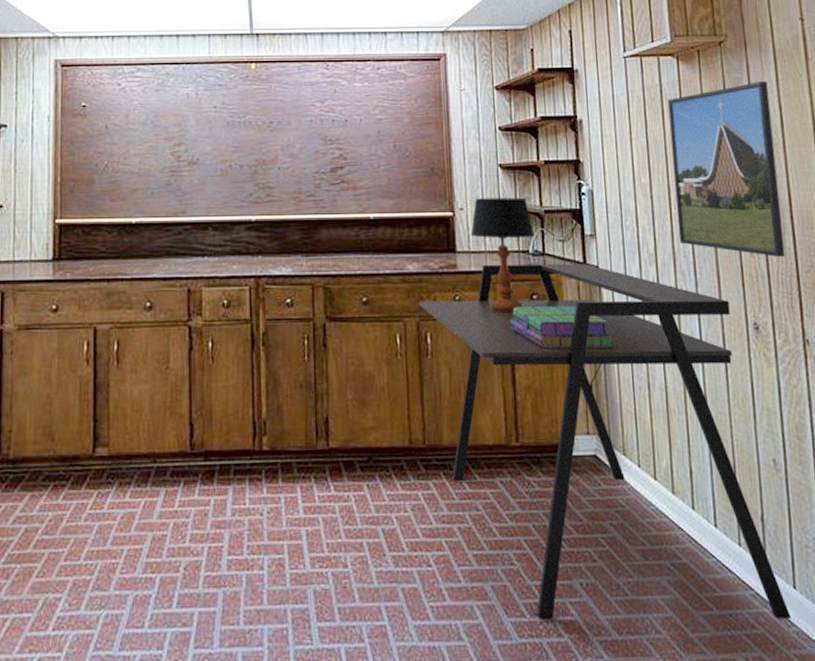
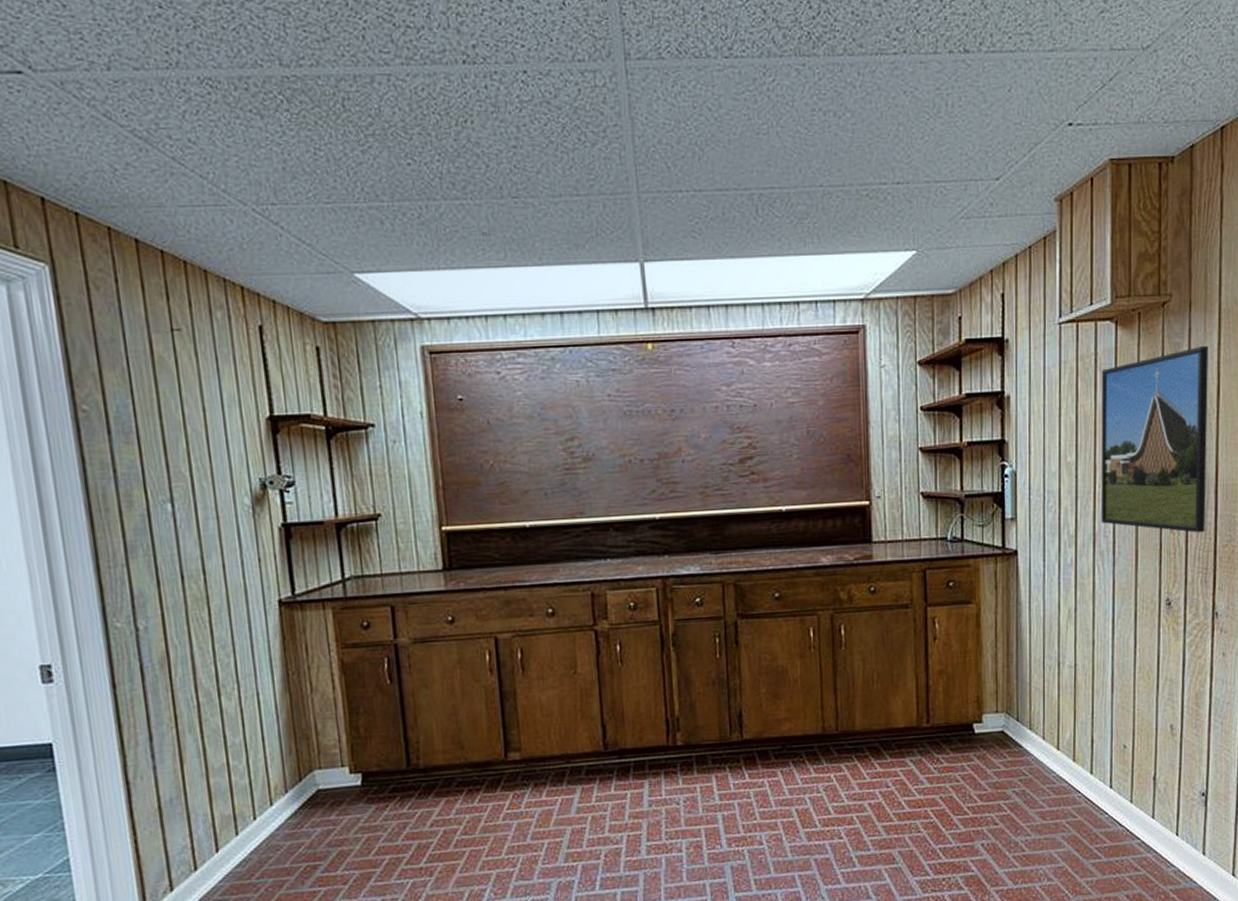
desk: present [419,263,791,620] -> none [833,548,1171,876]
table lamp: present [471,197,534,313] -> none [888,482,953,601]
stack of books: present [510,306,615,349] -> none [925,591,1028,634]

